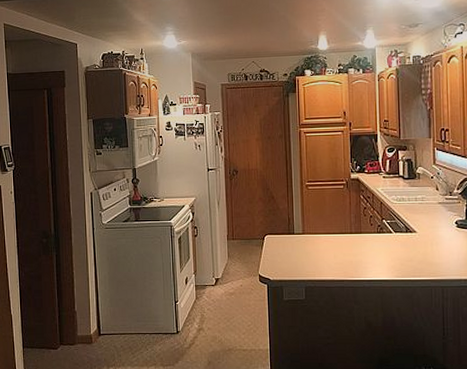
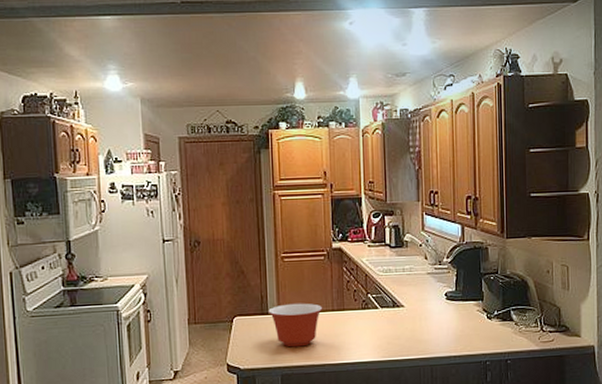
mixing bowl: none [294,225,342,264] -> present [268,303,323,347]

